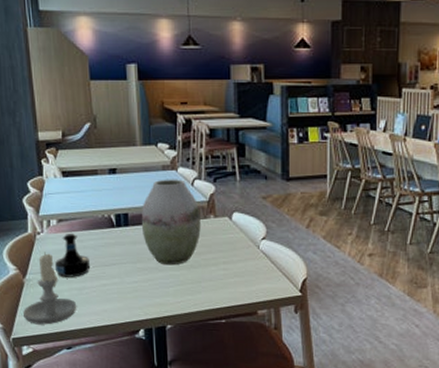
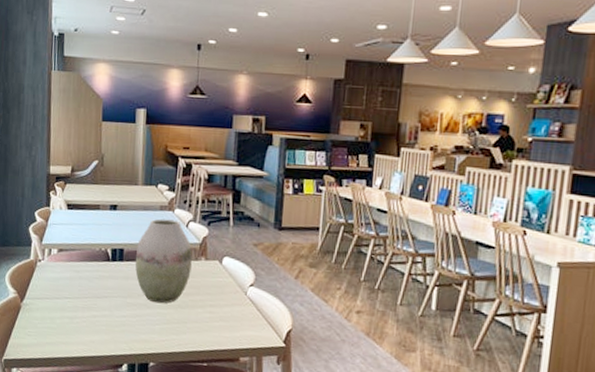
candle: present [22,252,77,325] -> none [16,279,67,350]
tequila bottle: present [55,233,91,277] -> none [51,262,84,306]

